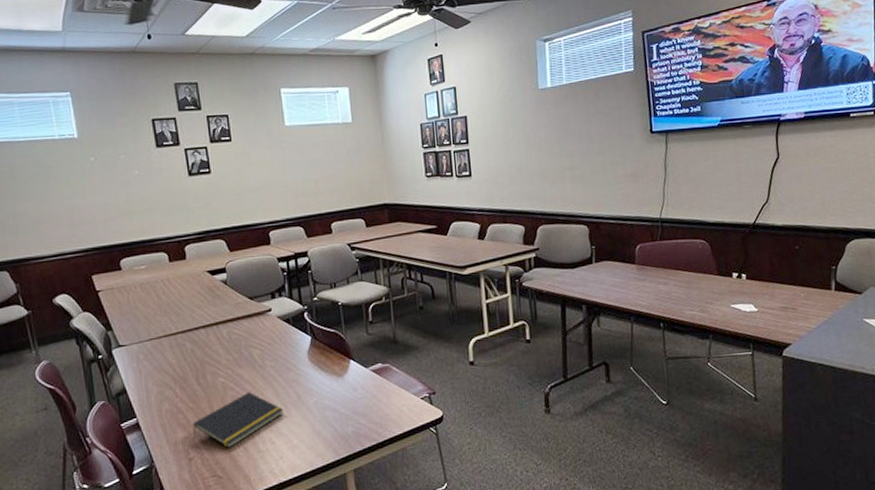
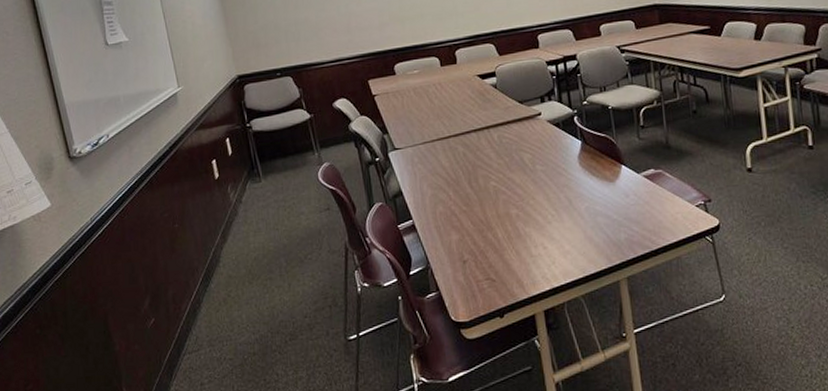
notepad: present [193,392,283,449] -> none [466,196,555,252]

